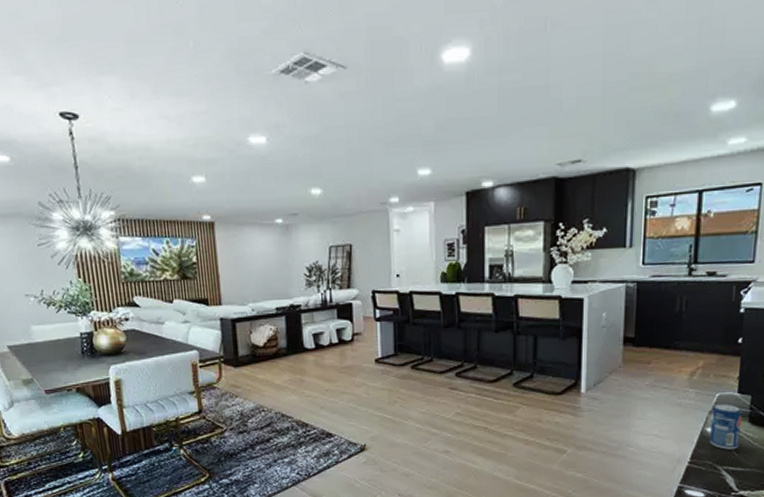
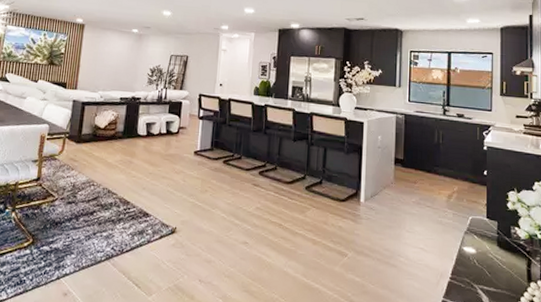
beverage can: present [710,404,742,450] -> none [467,226,491,270]

